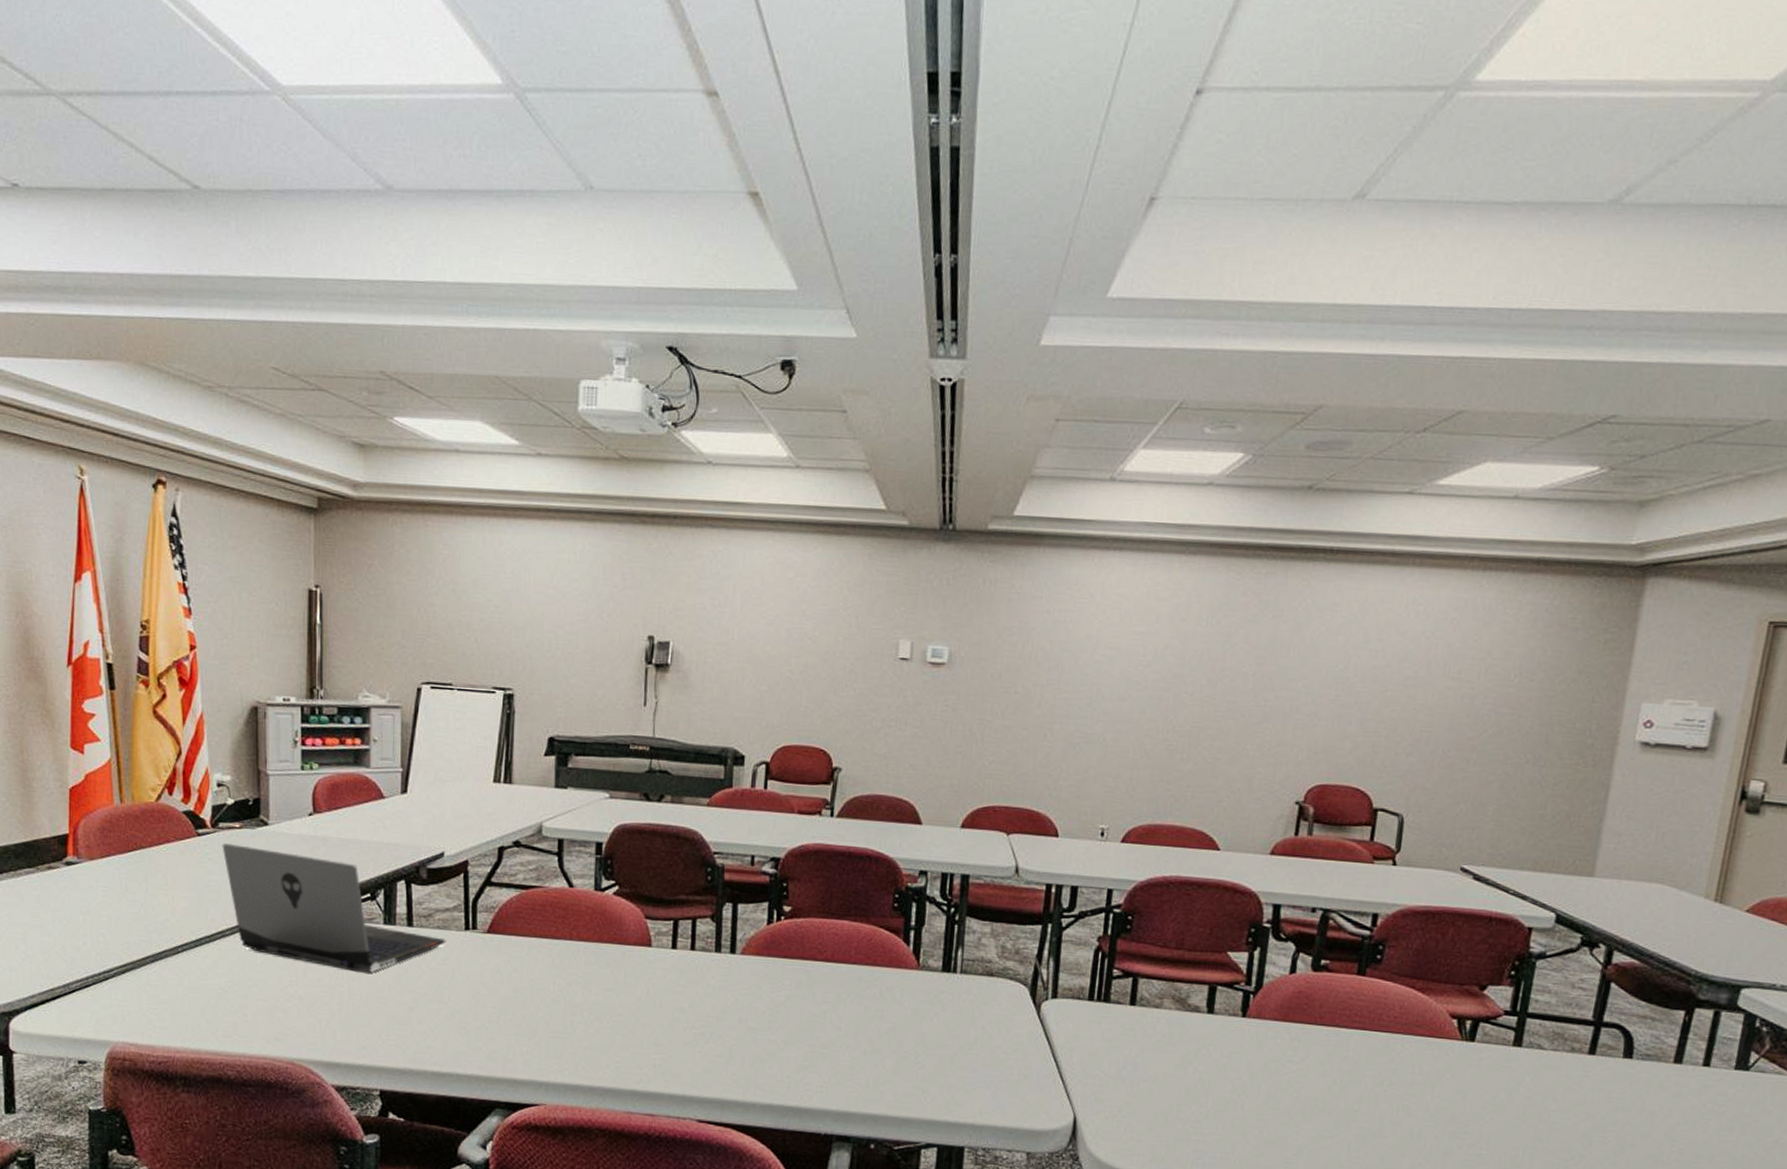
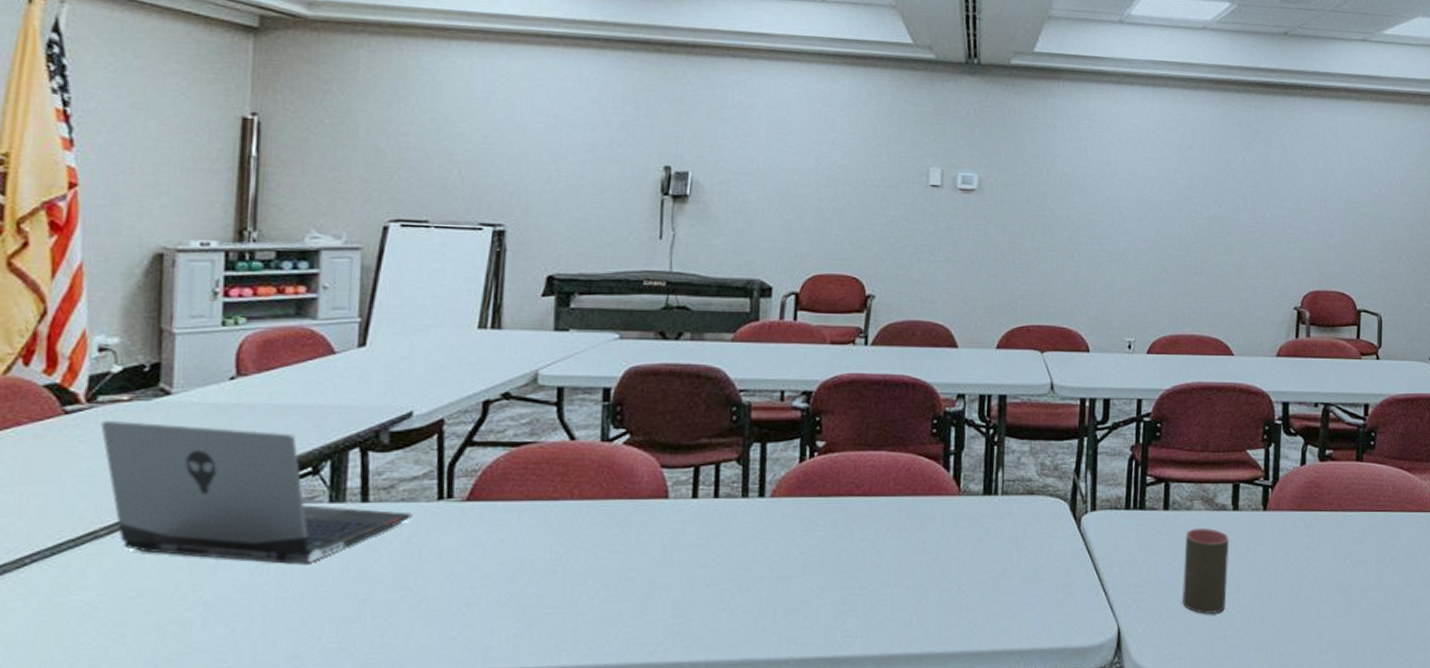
cup: none [1144,1027,1201,1117] -> present [1181,528,1230,615]

